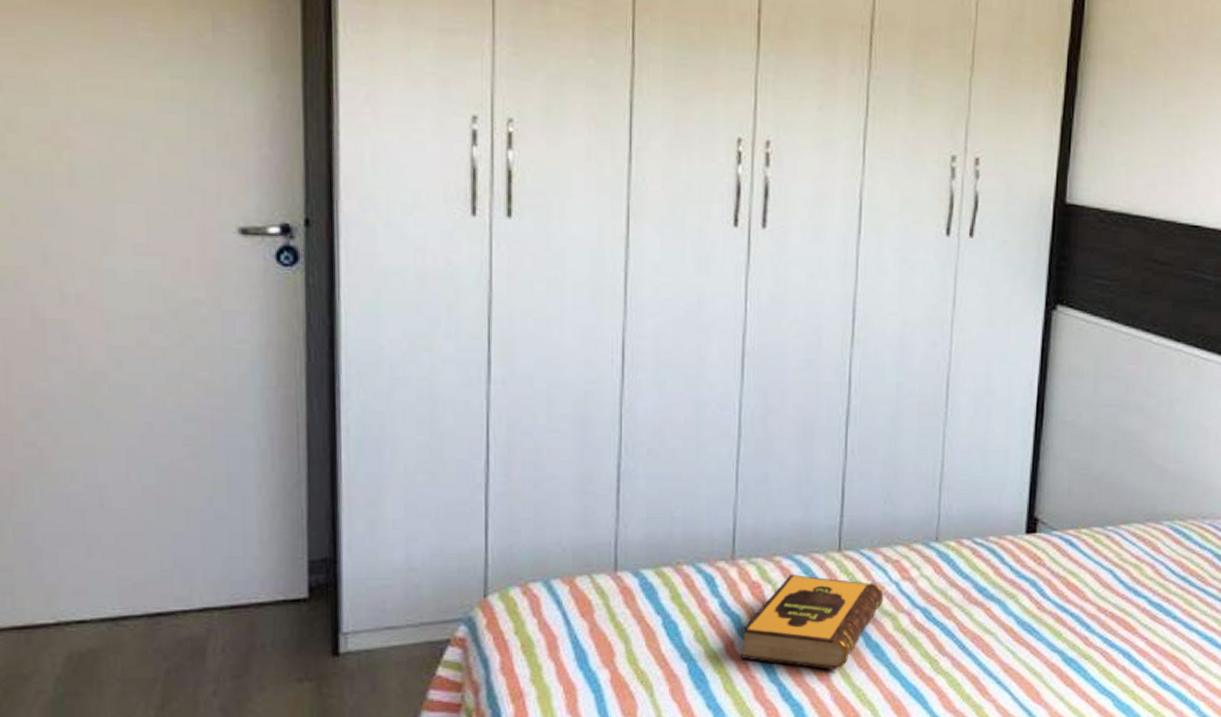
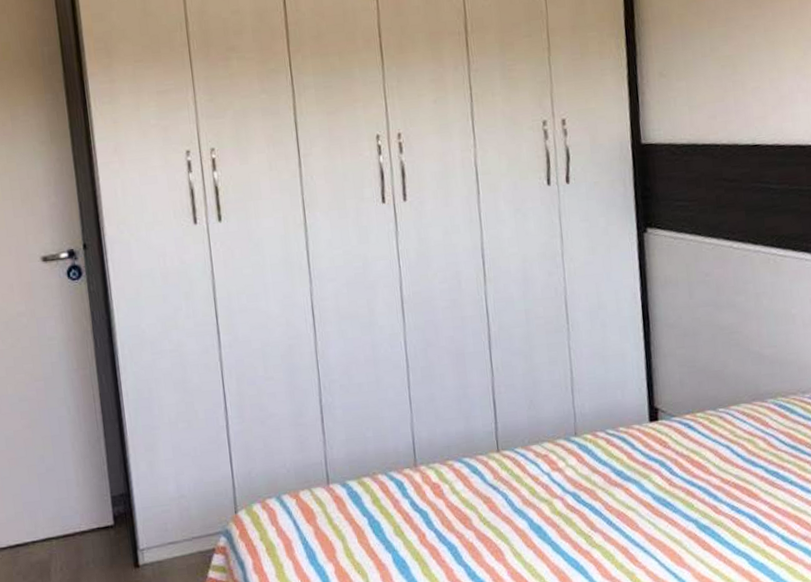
hardback book: present [740,575,884,671] -> none [430,474,540,552]

